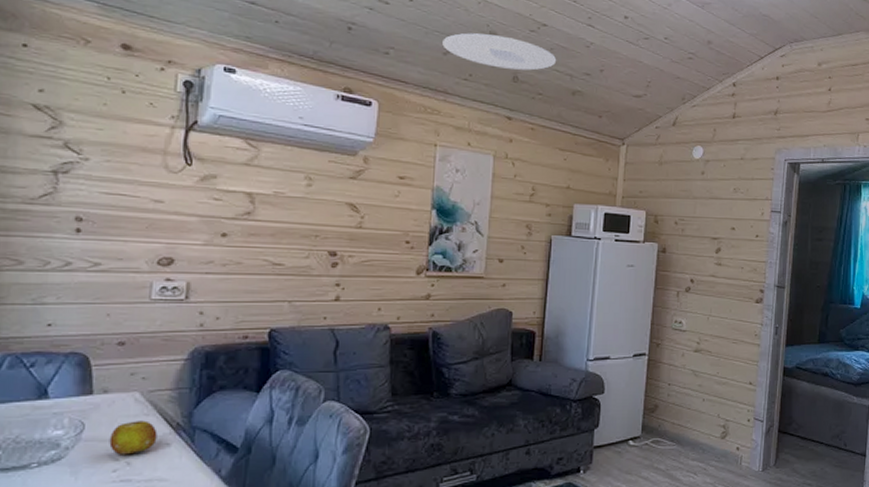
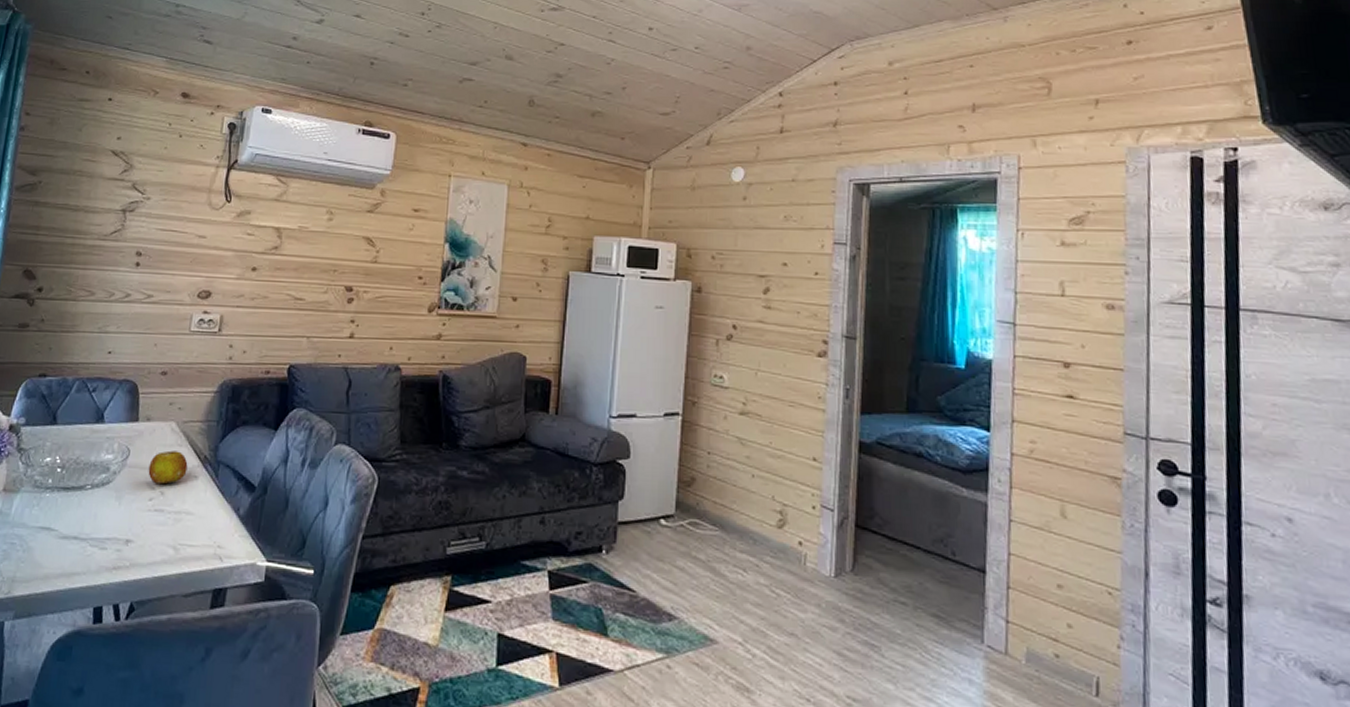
ceiling light: present [442,33,557,71] -> none [458,59,575,93]

